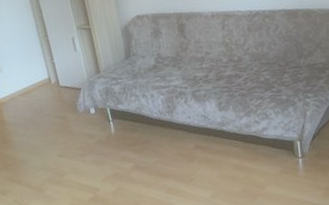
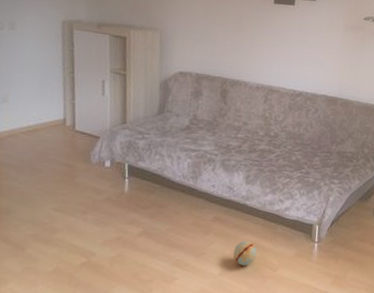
ball: none [219,163,243,187] -> present [233,241,257,266]

